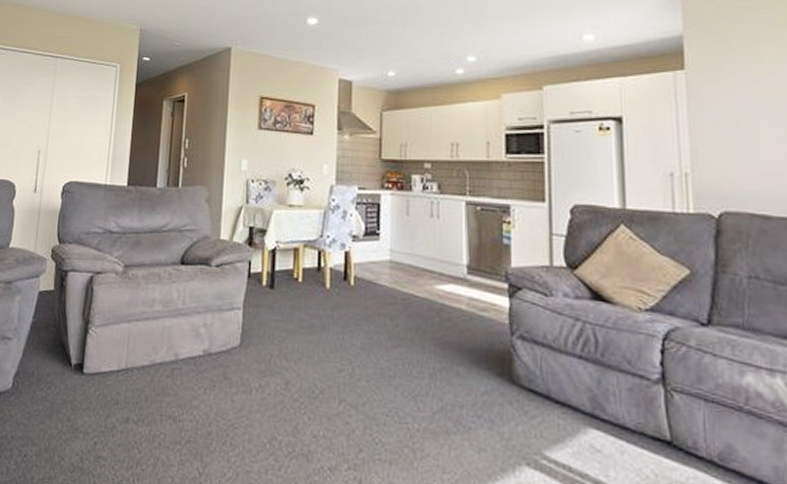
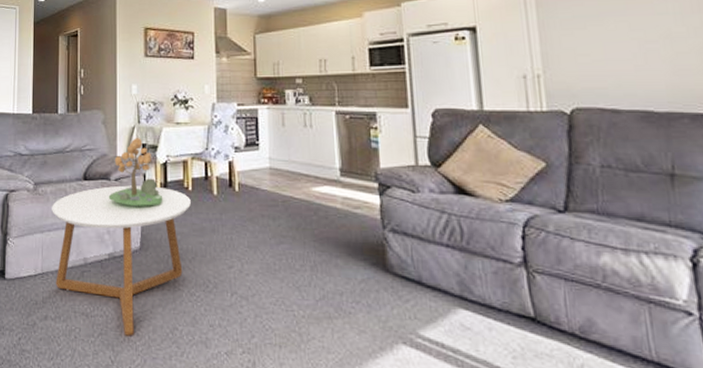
coffee table: none [141,272,300,446] -> present [52,185,191,336]
small tree: none [207,220,269,298] -> present [108,138,163,206]

